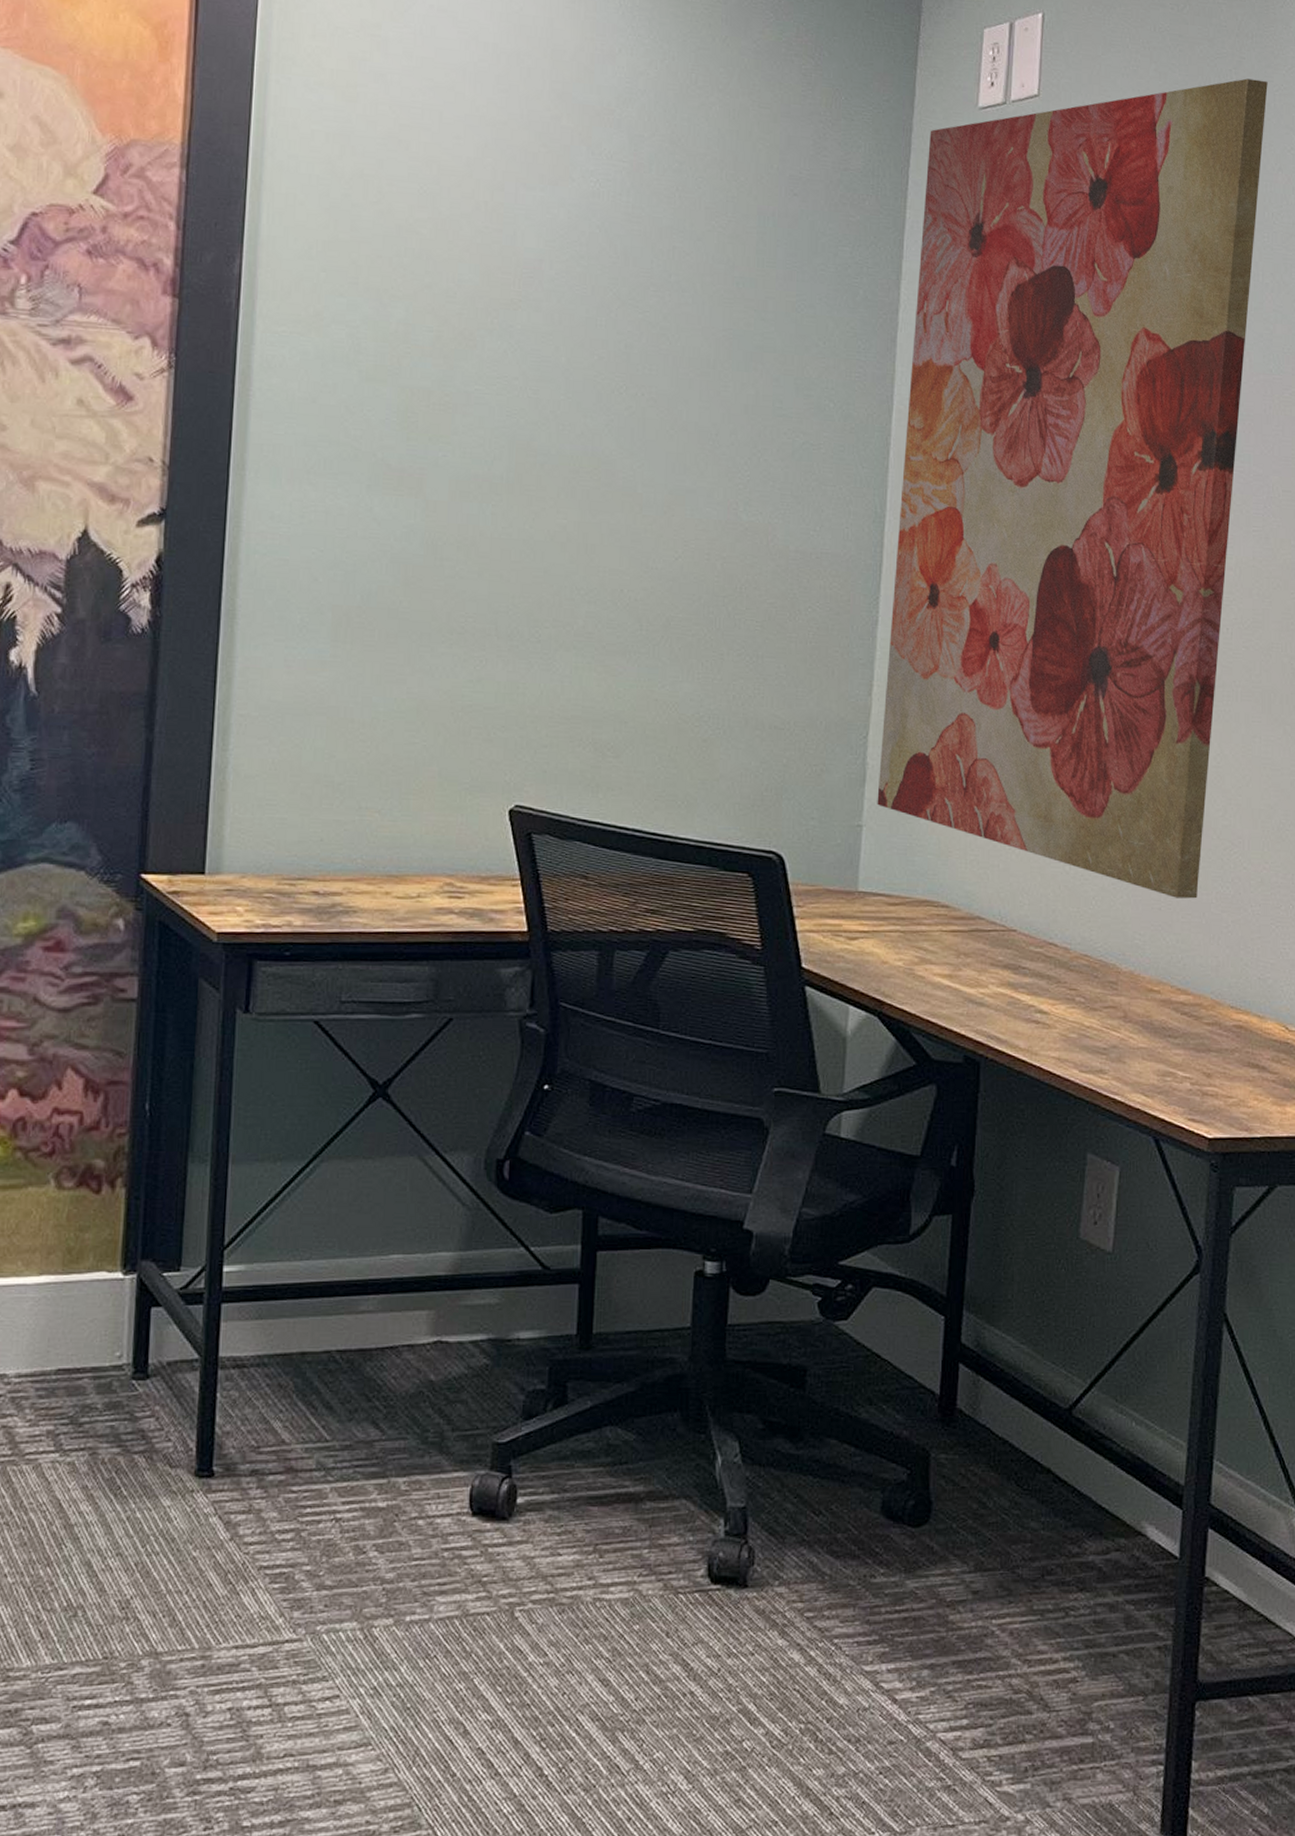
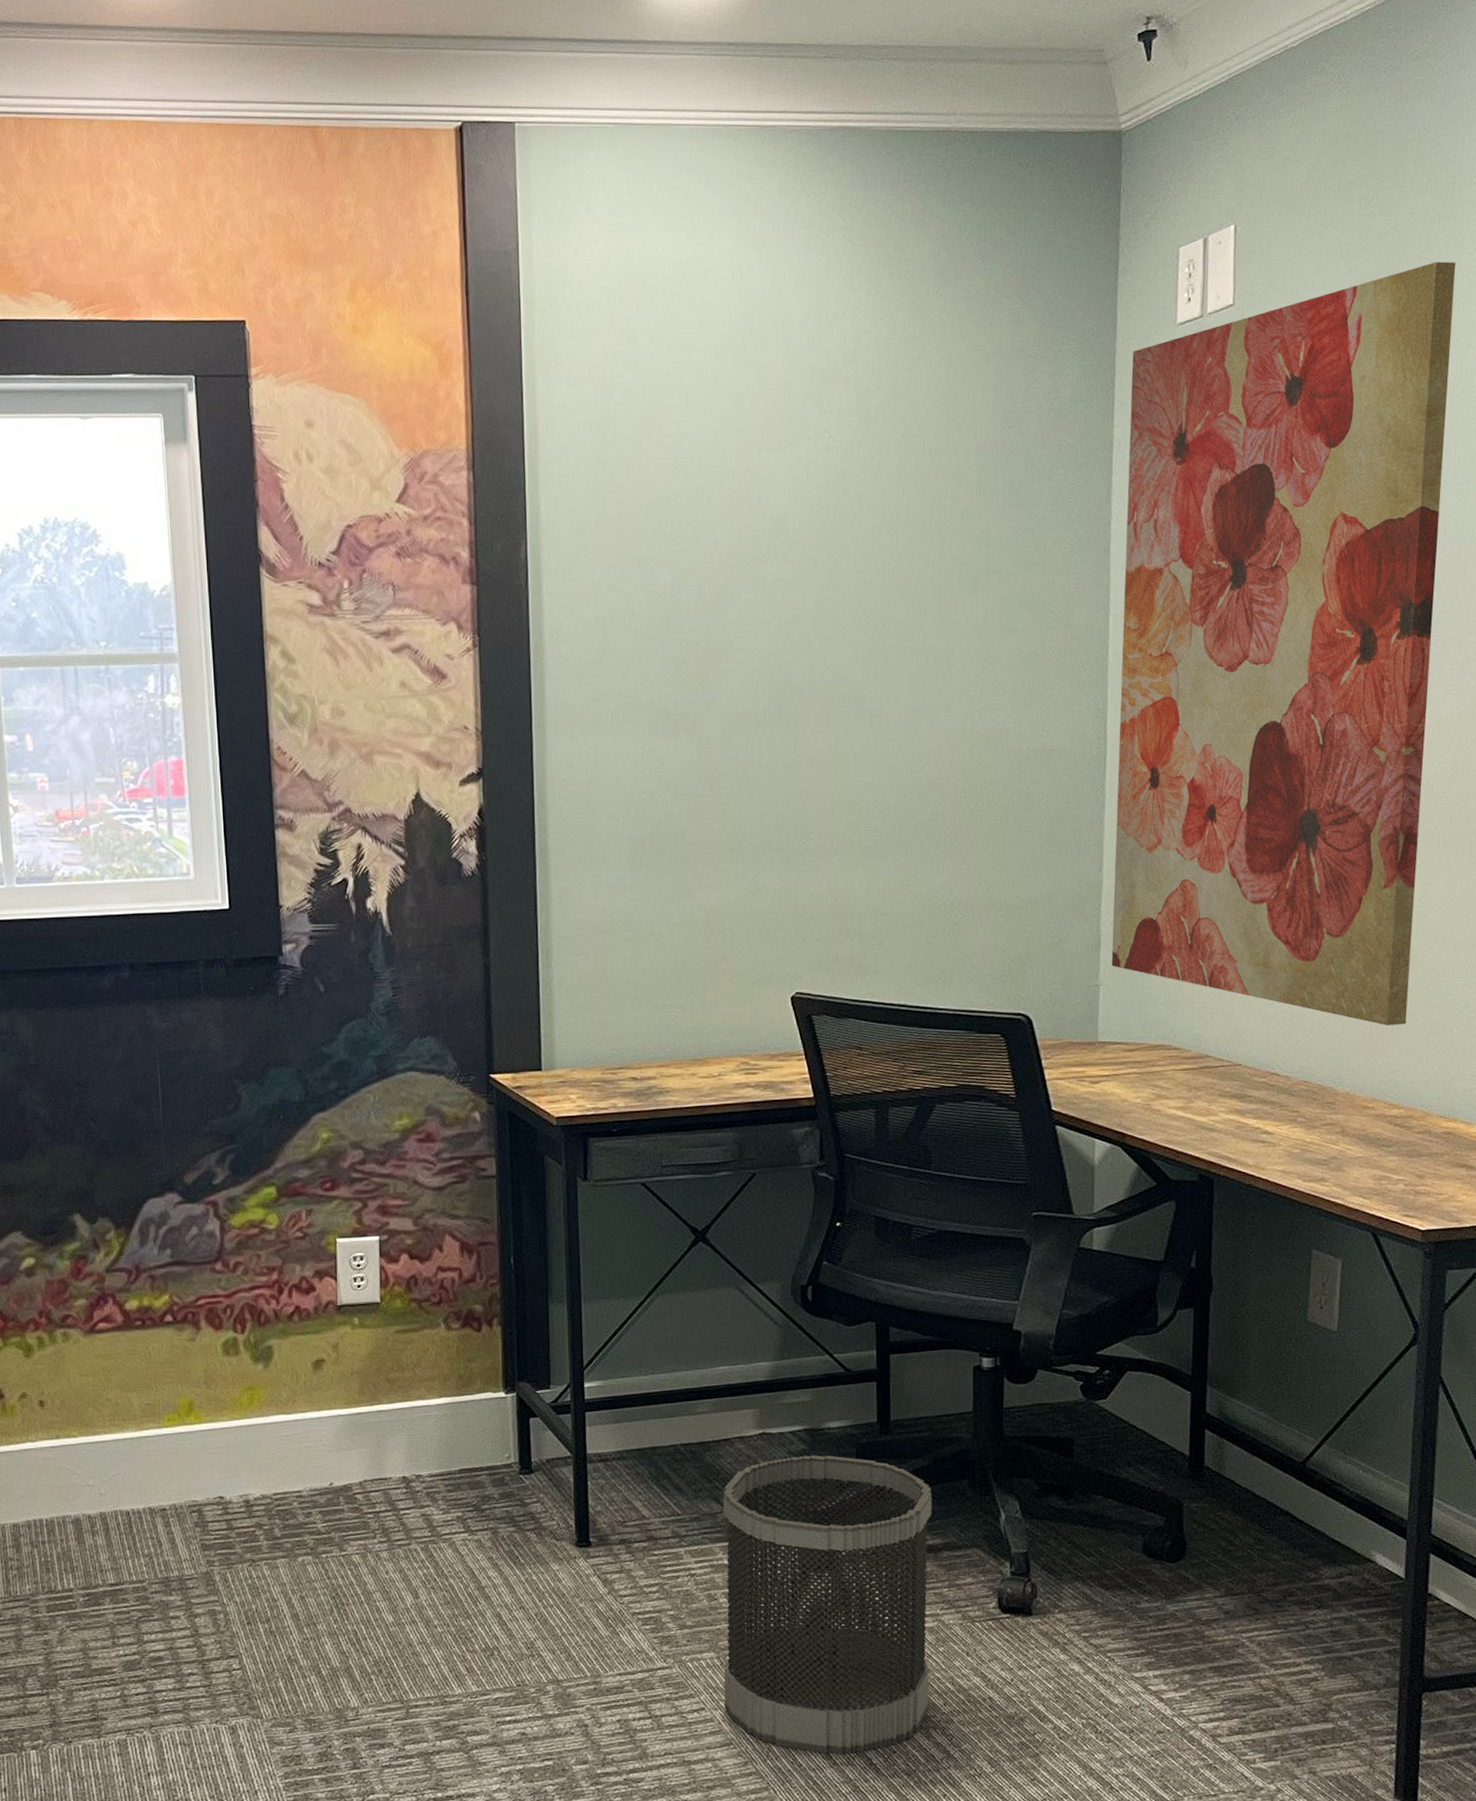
wastebasket: none [364,1372,637,1762] -> present [722,1455,932,1755]

